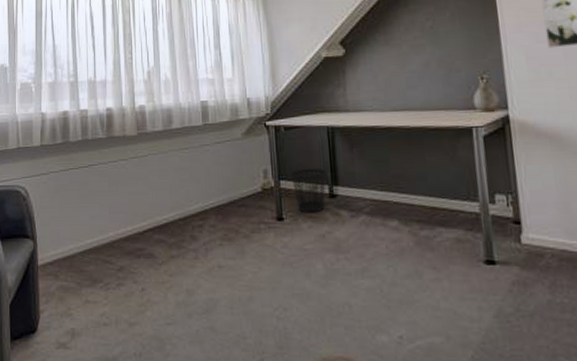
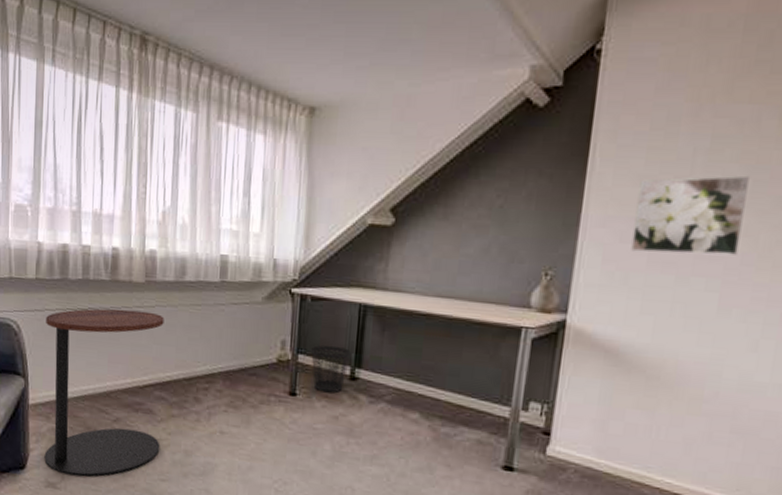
side table: none [51,161,164,332] -> present [44,308,164,478]

